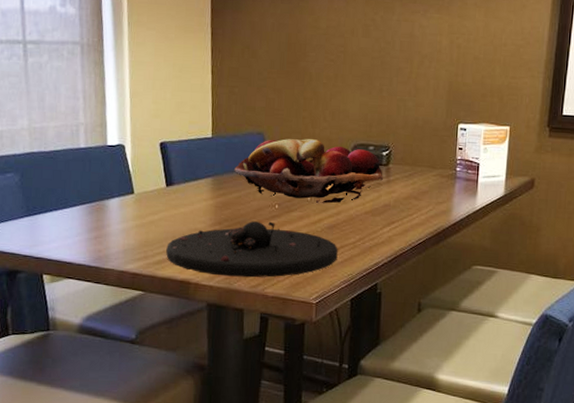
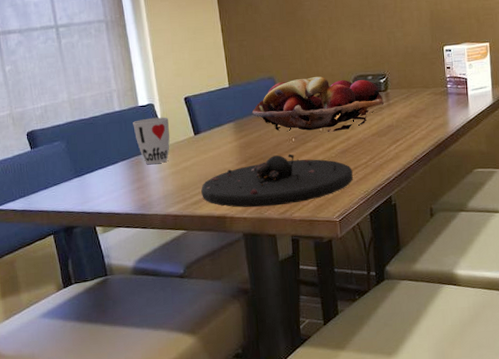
cup: none [98,160,139,214] -> present [133,117,170,165]

